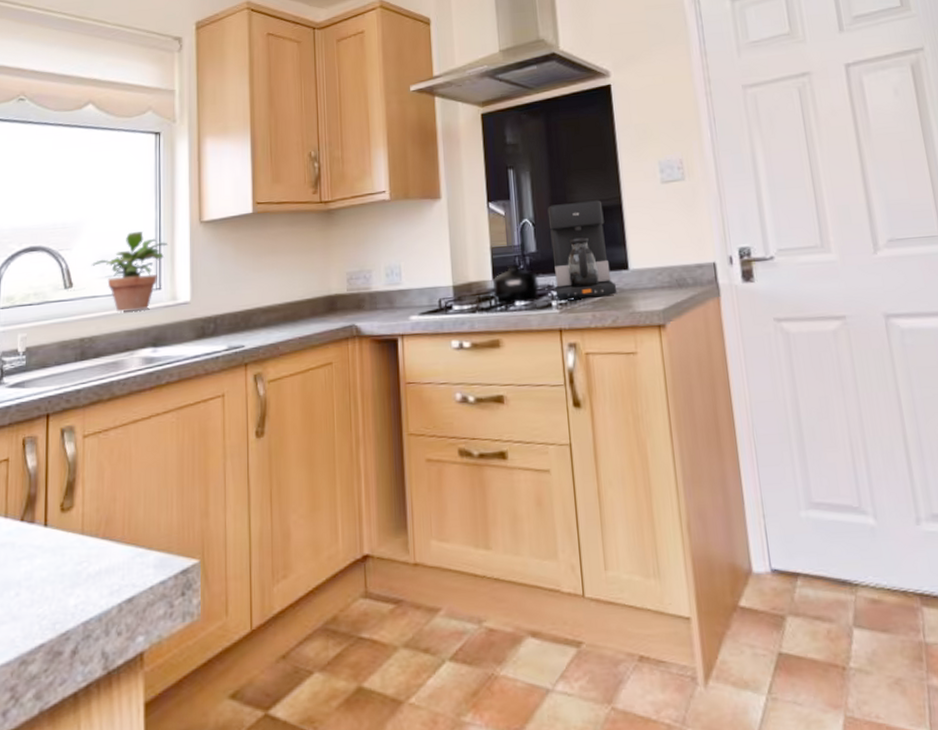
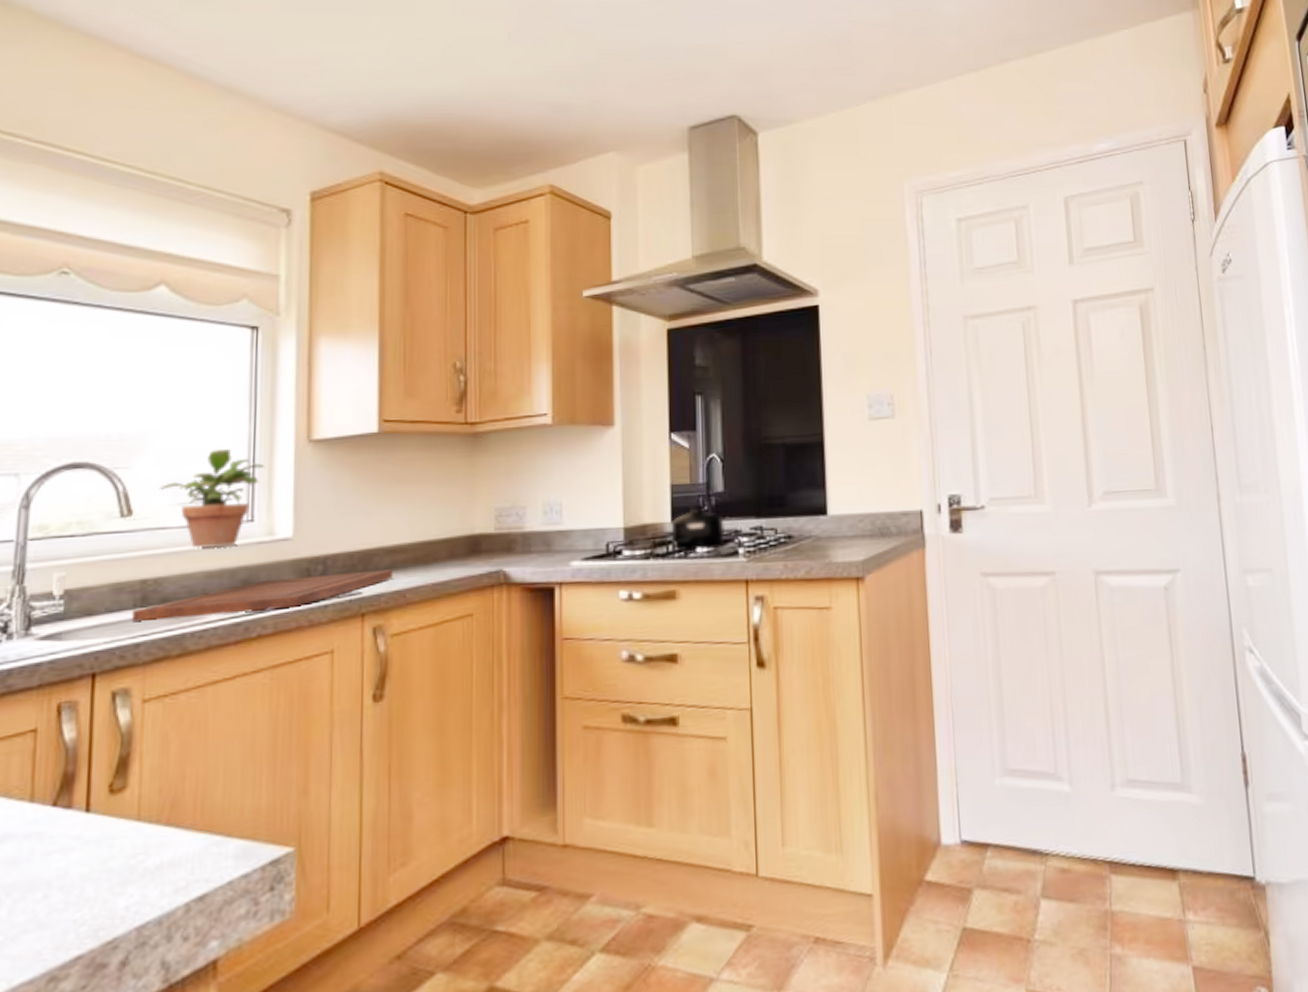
cutting board: none [74,326,268,373] -> present [131,569,393,623]
coffee maker: present [547,200,617,301] -> none [739,435,813,549]

